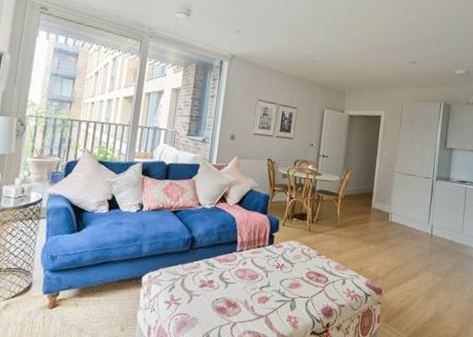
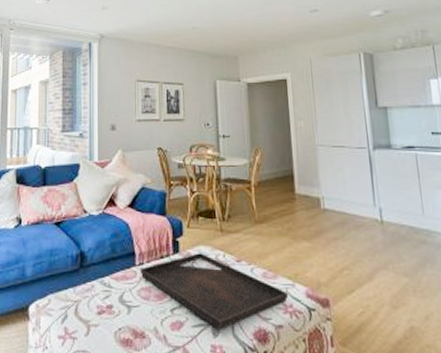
serving tray: none [239,246,352,306] -> present [140,253,288,330]

